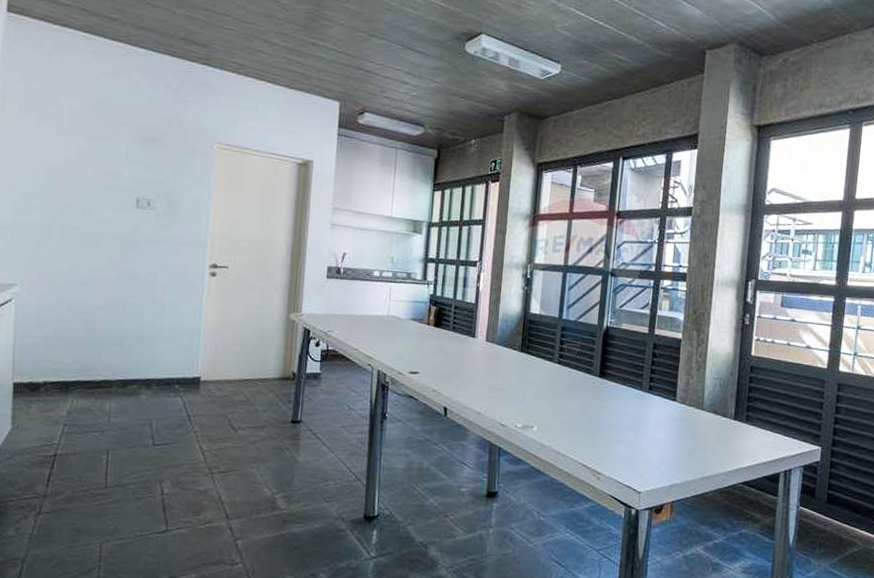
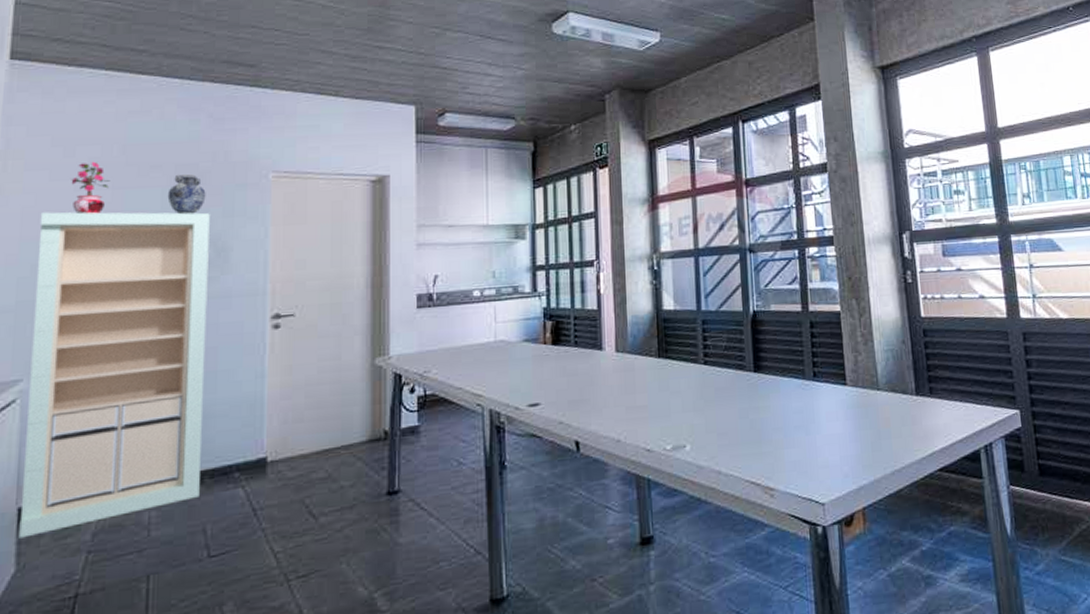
storage cabinet: none [14,150,165,406] -> present [18,212,210,539]
potted plant: none [55,112,86,158] -> present [71,161,110,215]
decorative vase: none [131,133,162,170] -> present [167,174,206,215]

